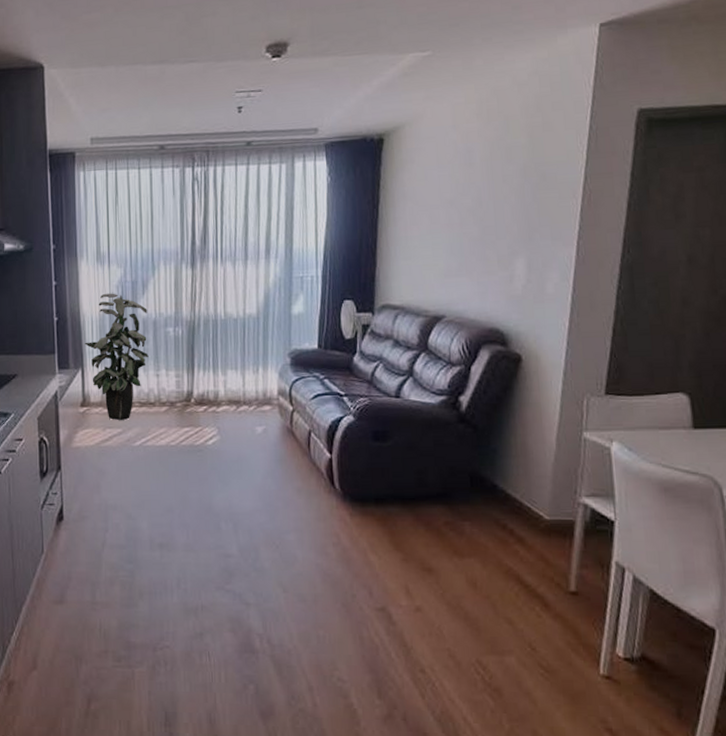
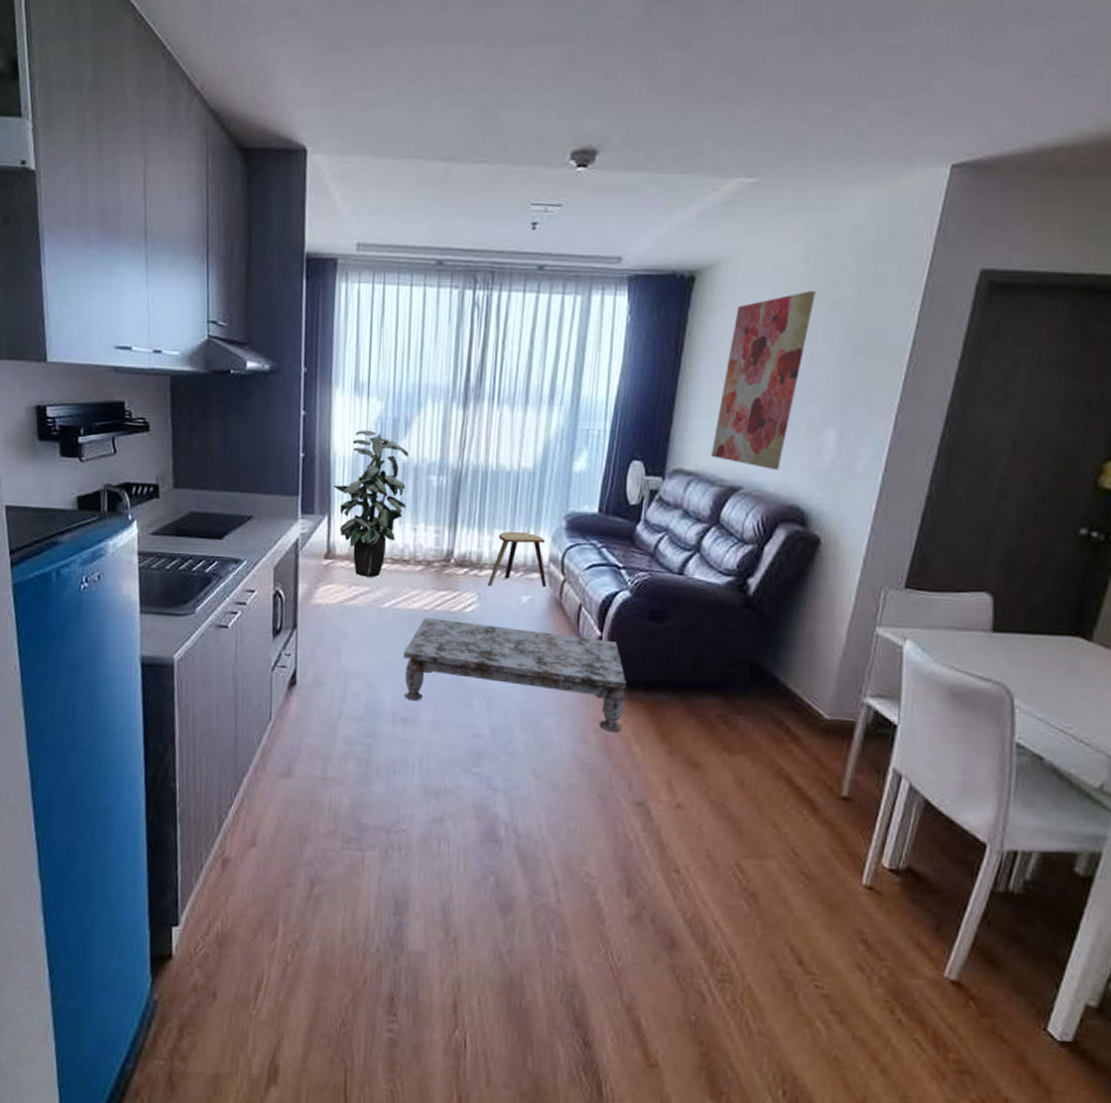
coffee table: none [156,451,358,544] -> present [403,616,626,732]
stool: none [225,370,278,421] -> present [488,531,547,588]
wall art: none [413,141,492,298] -> present [710,291,816,470]

